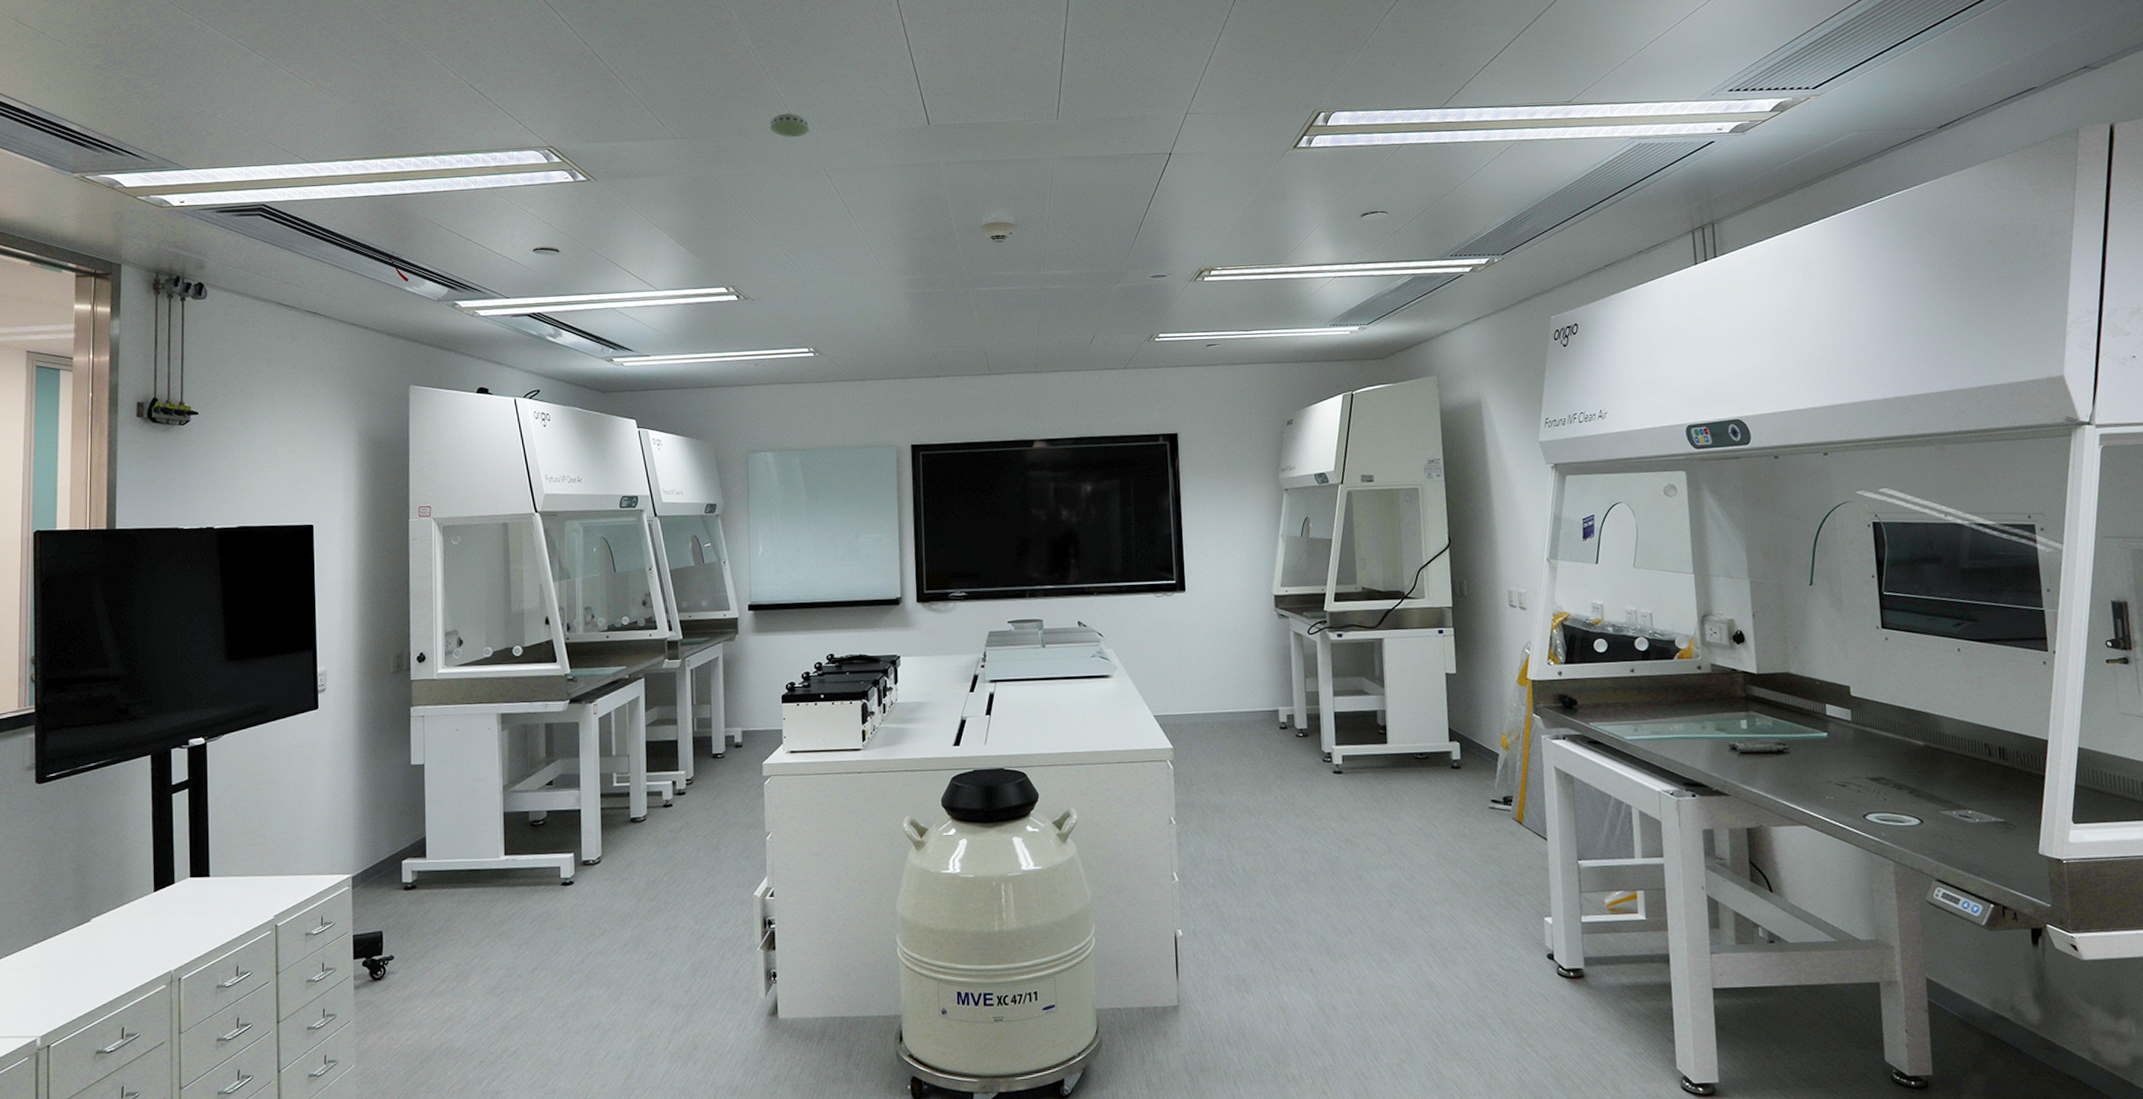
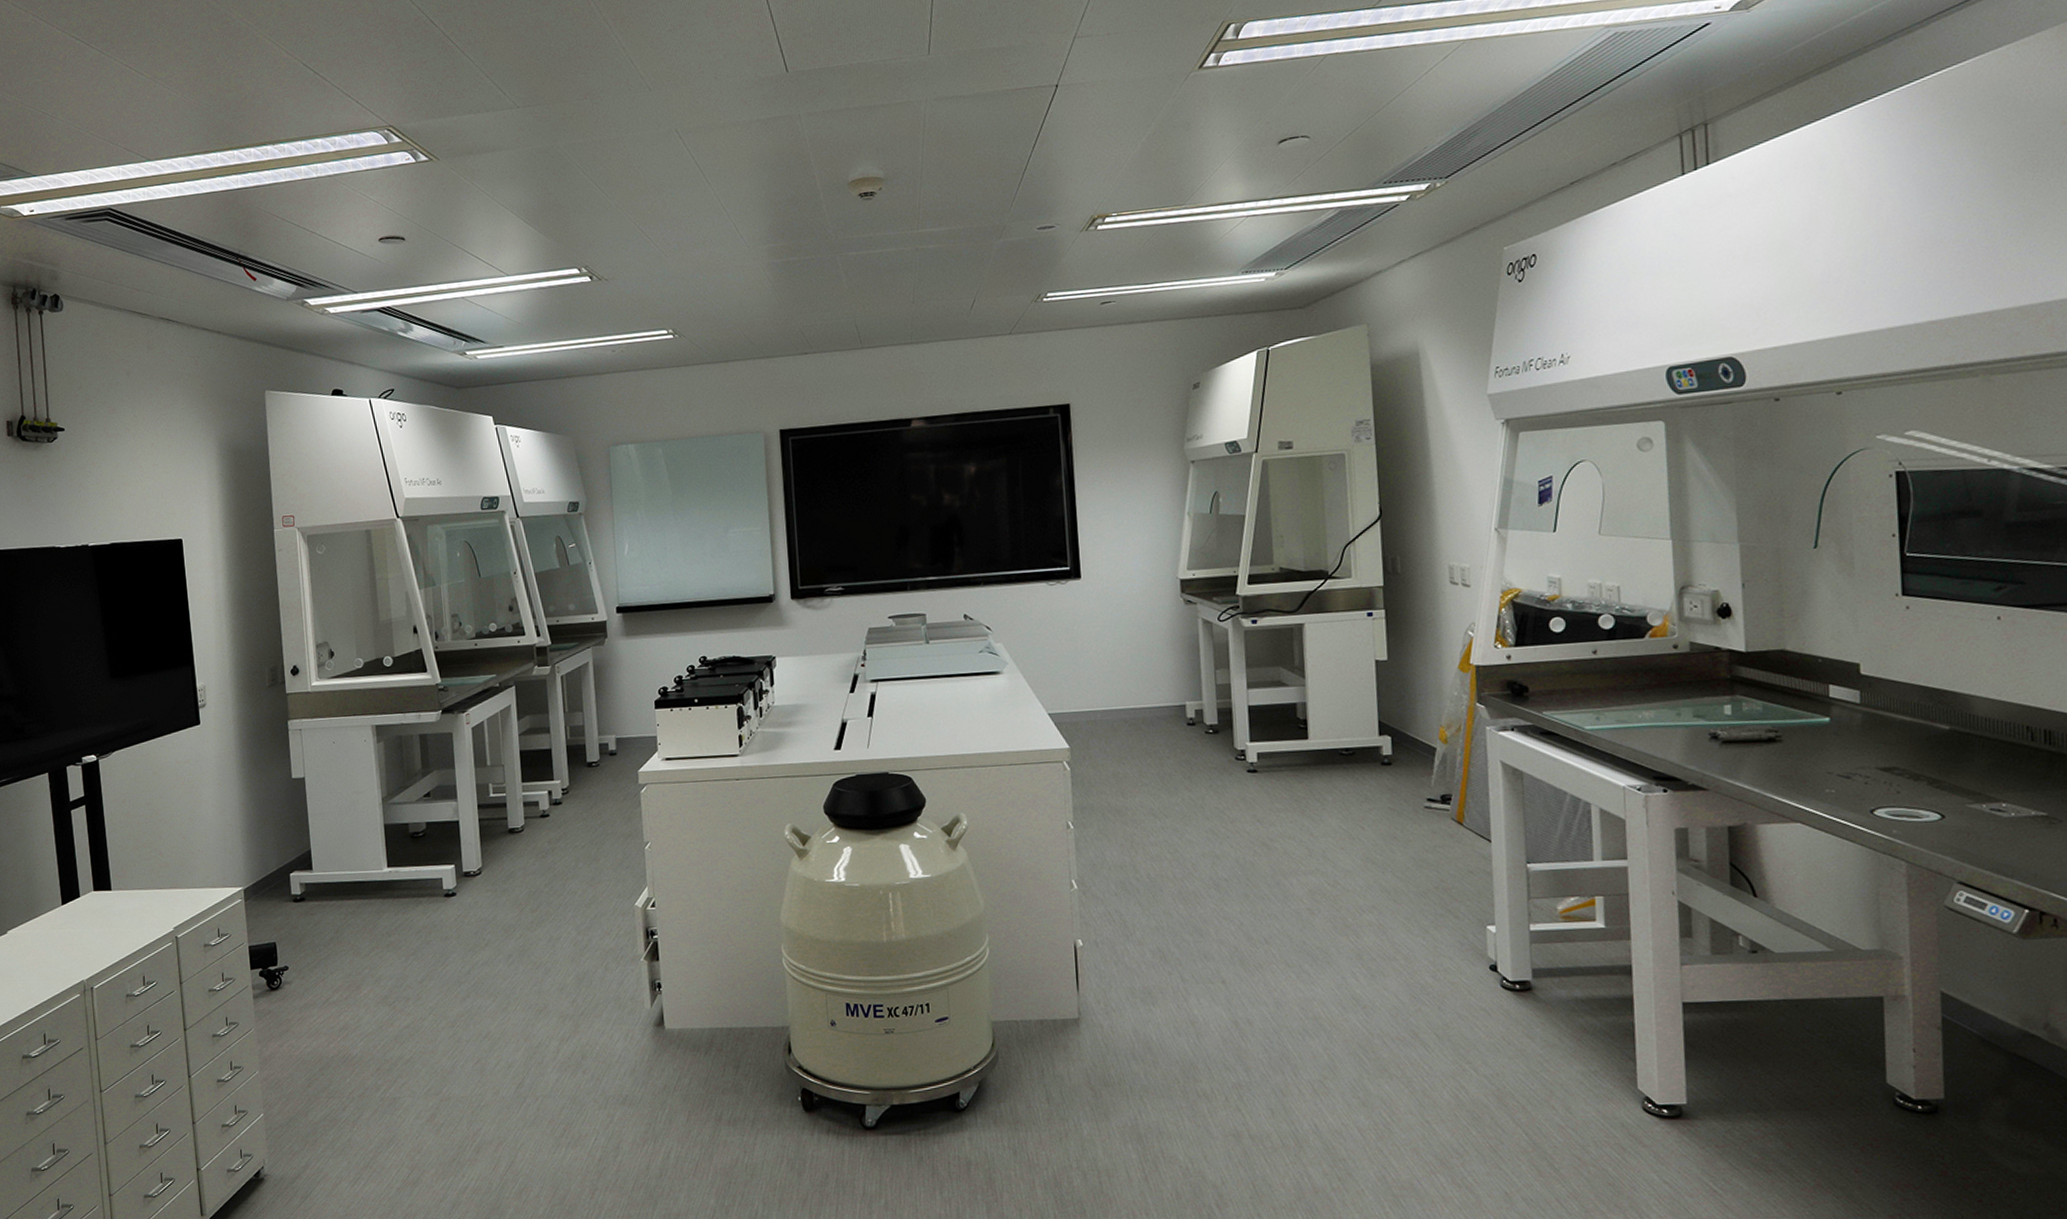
smoke detector: present [769,113,809,138] -> none [615,70,658,98]

